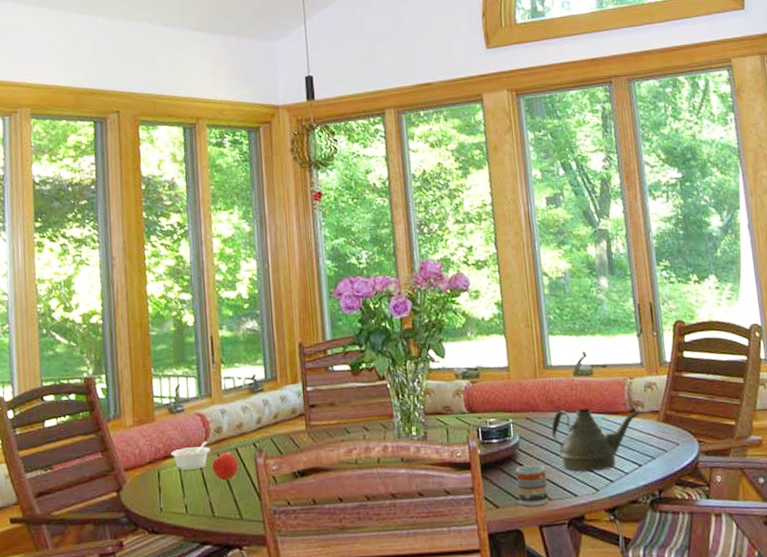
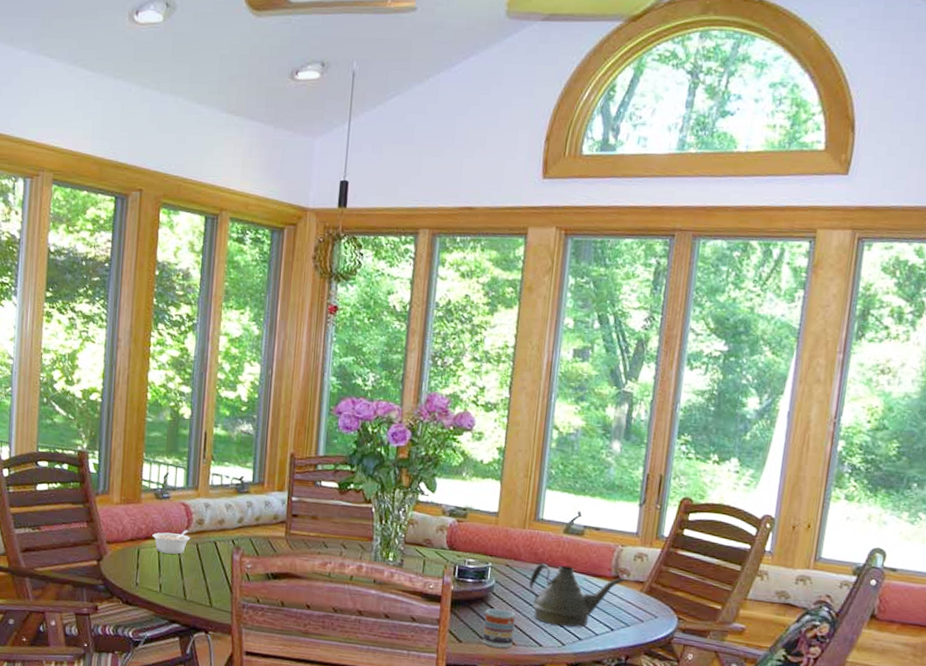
fruit: present [212,452,239,481] -> none [190,541,215,570]

